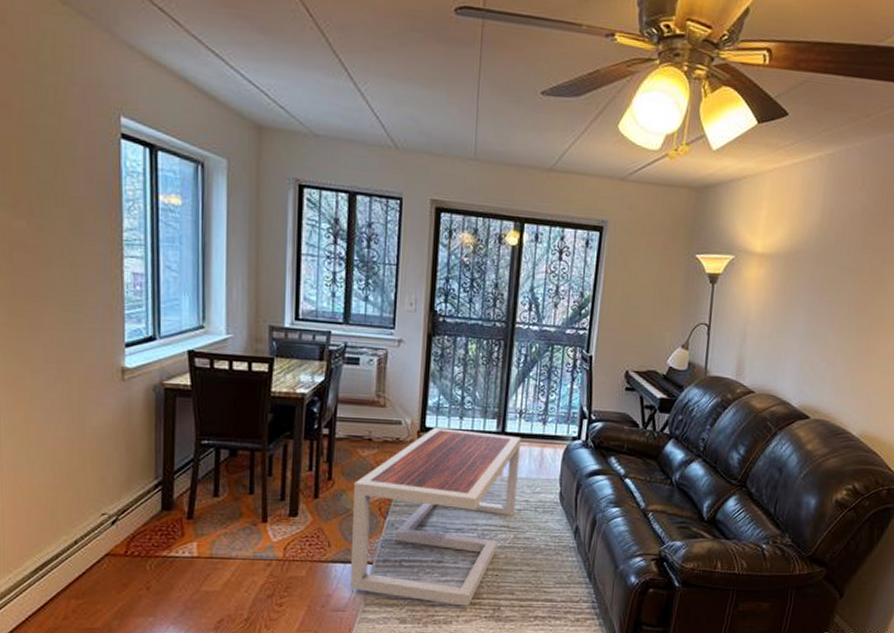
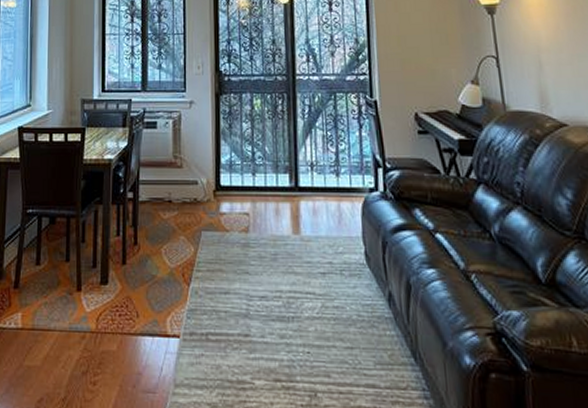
coffee table: present [350,426,521,606] -> none [157,185,319,391]

